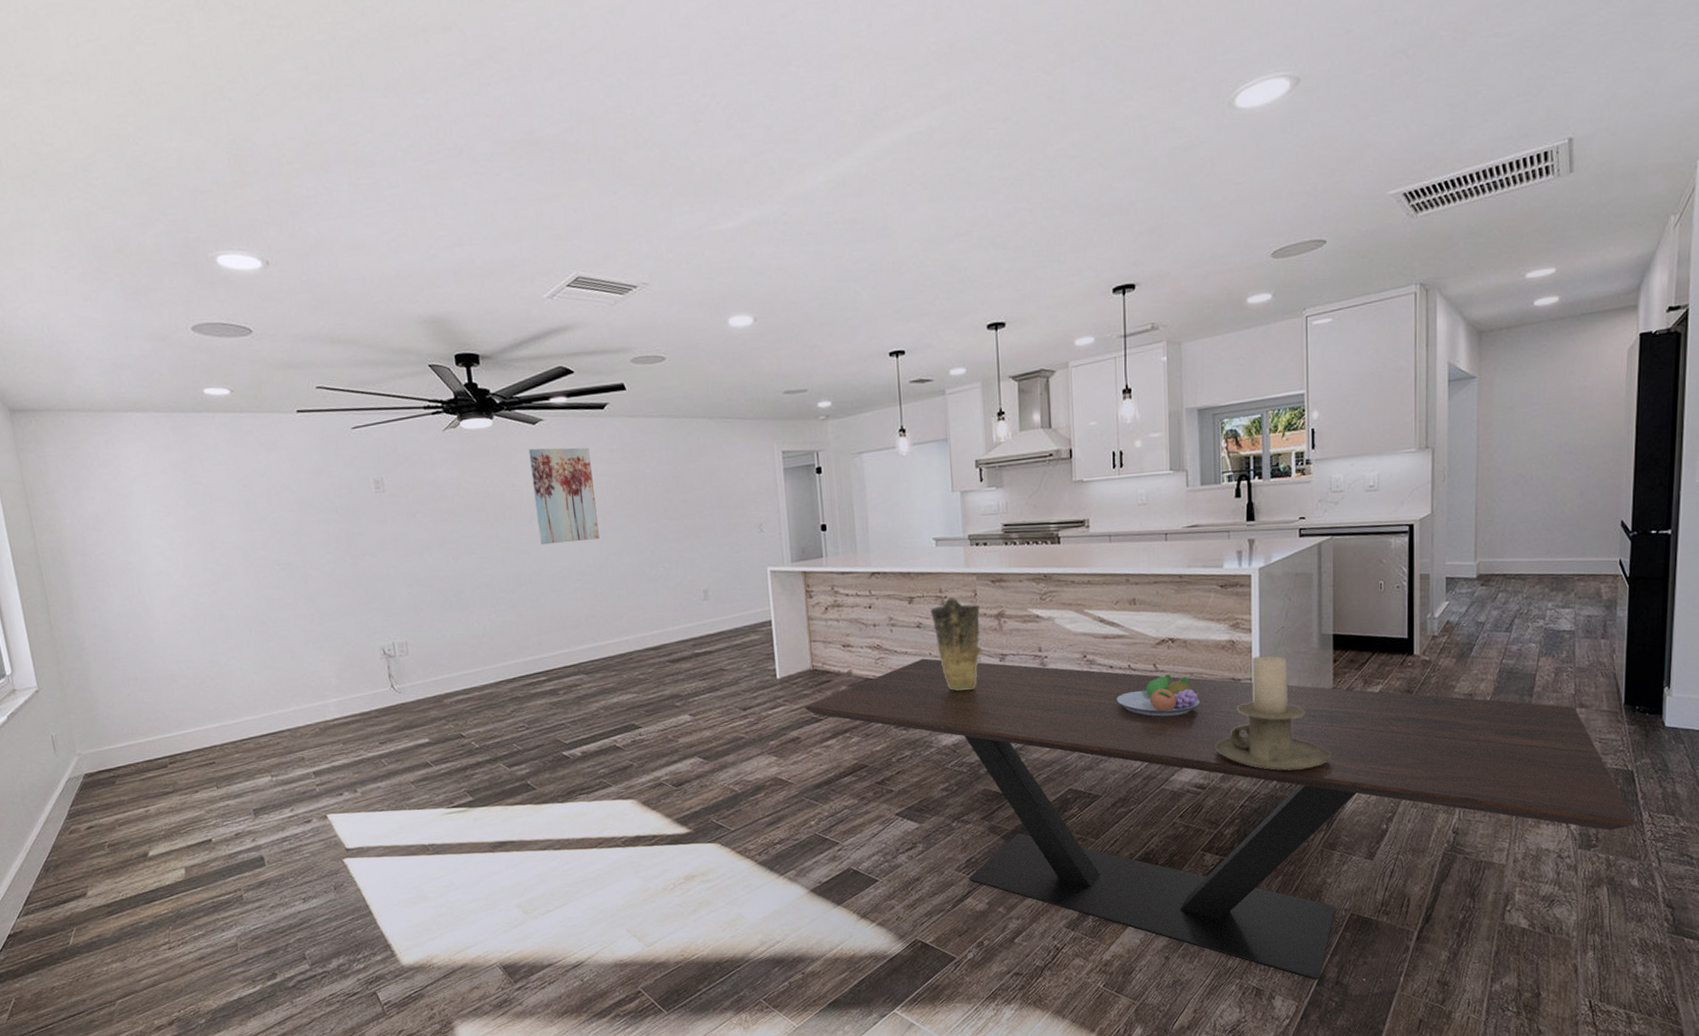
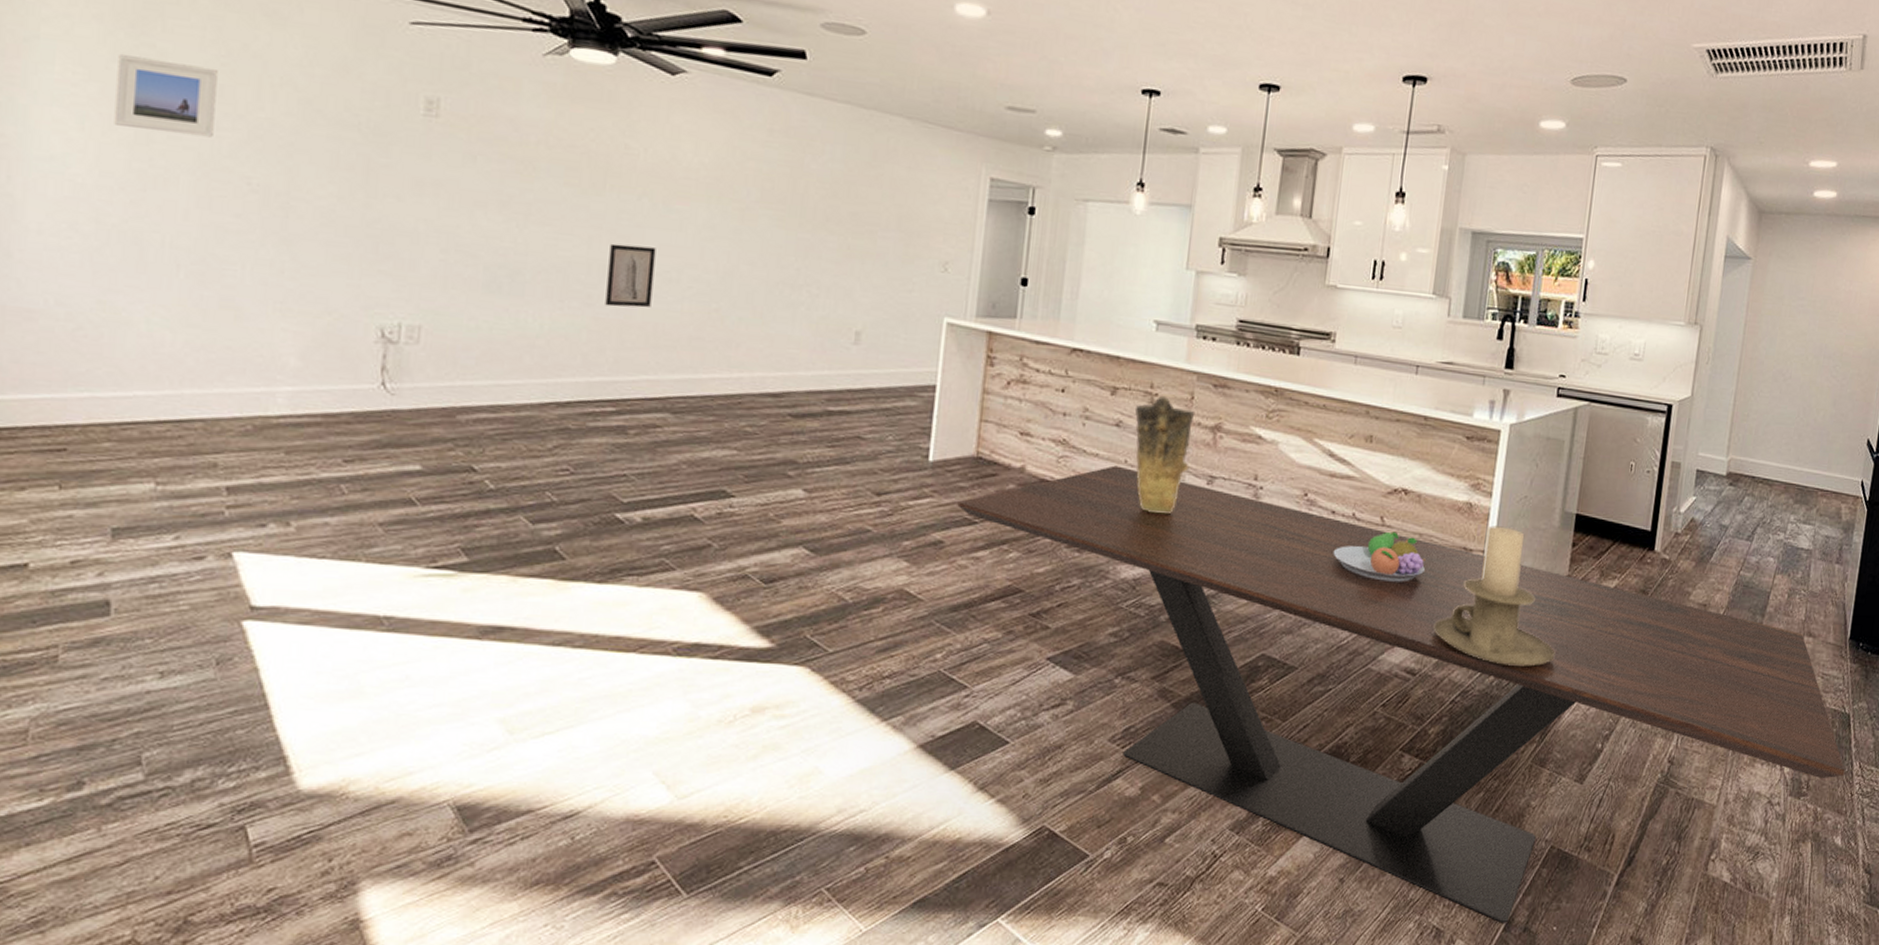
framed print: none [181,489,250,542] -> present [114,53,218,138]
wall art: none [518,556,555,605] -> present [605,243,656,308]
wall art: present [528,447,599,545] -> none [647,104,741,239]

